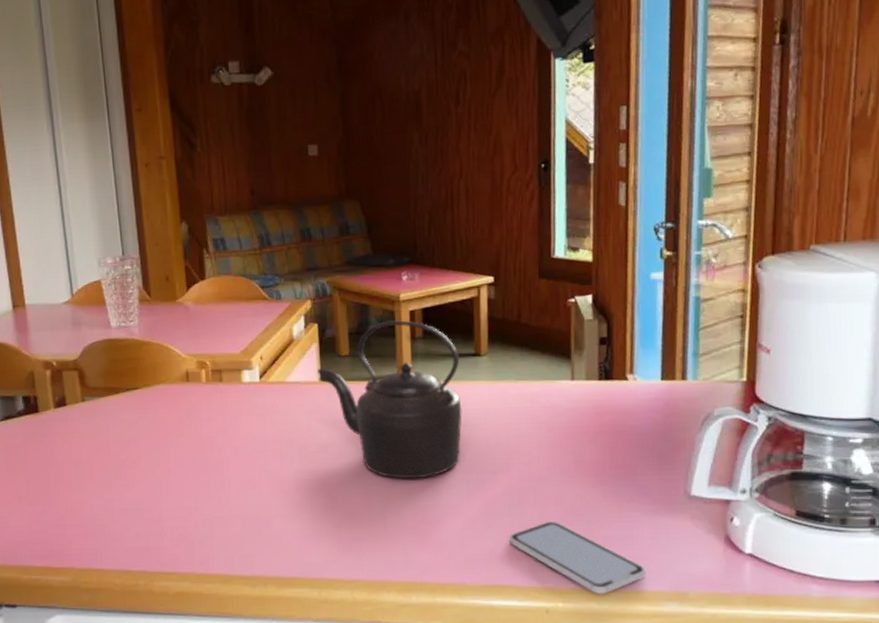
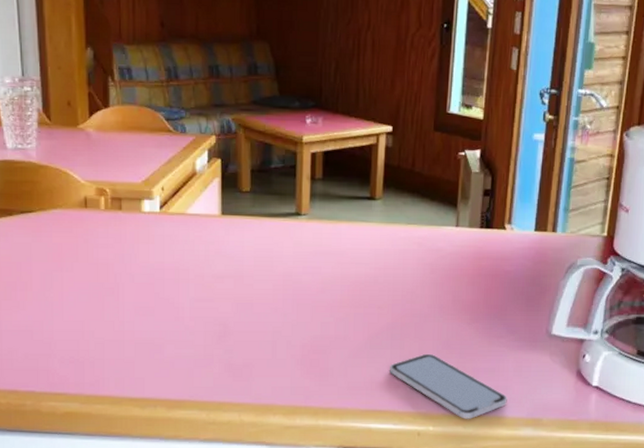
kettle: present [318,320,463,479] -> none [218,161,356,311]

